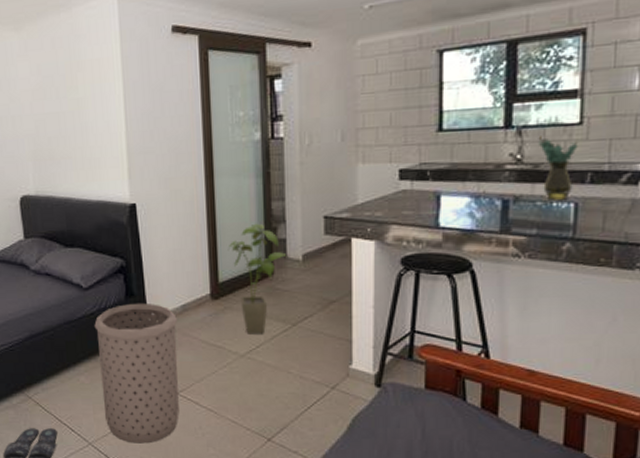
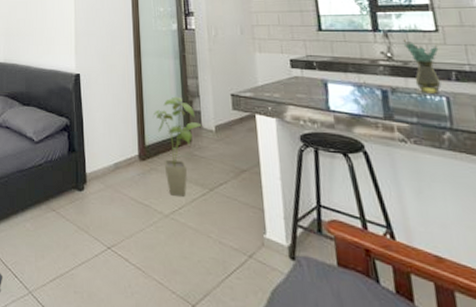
laundry basket: present [94,303,180,444] -> none [41,158,111,298]

